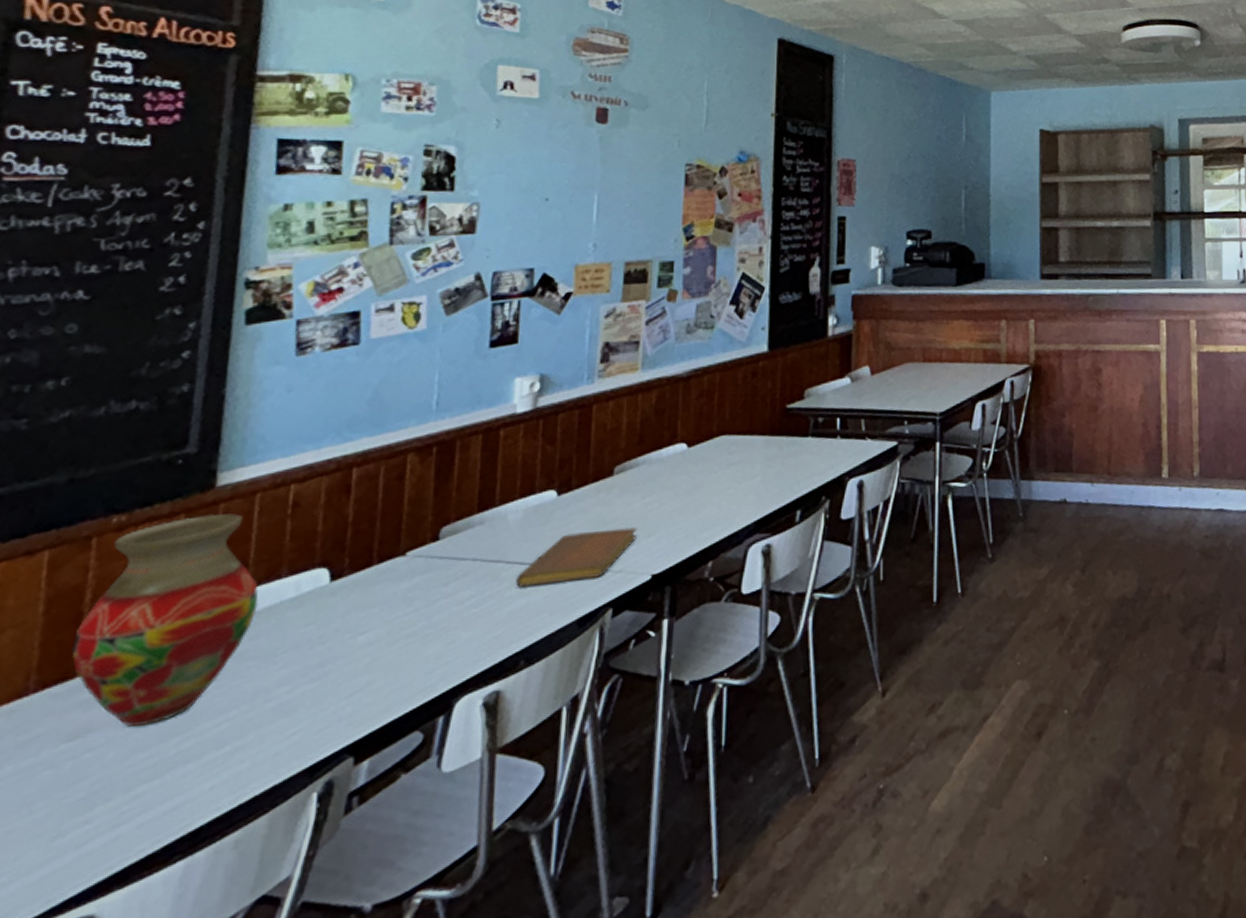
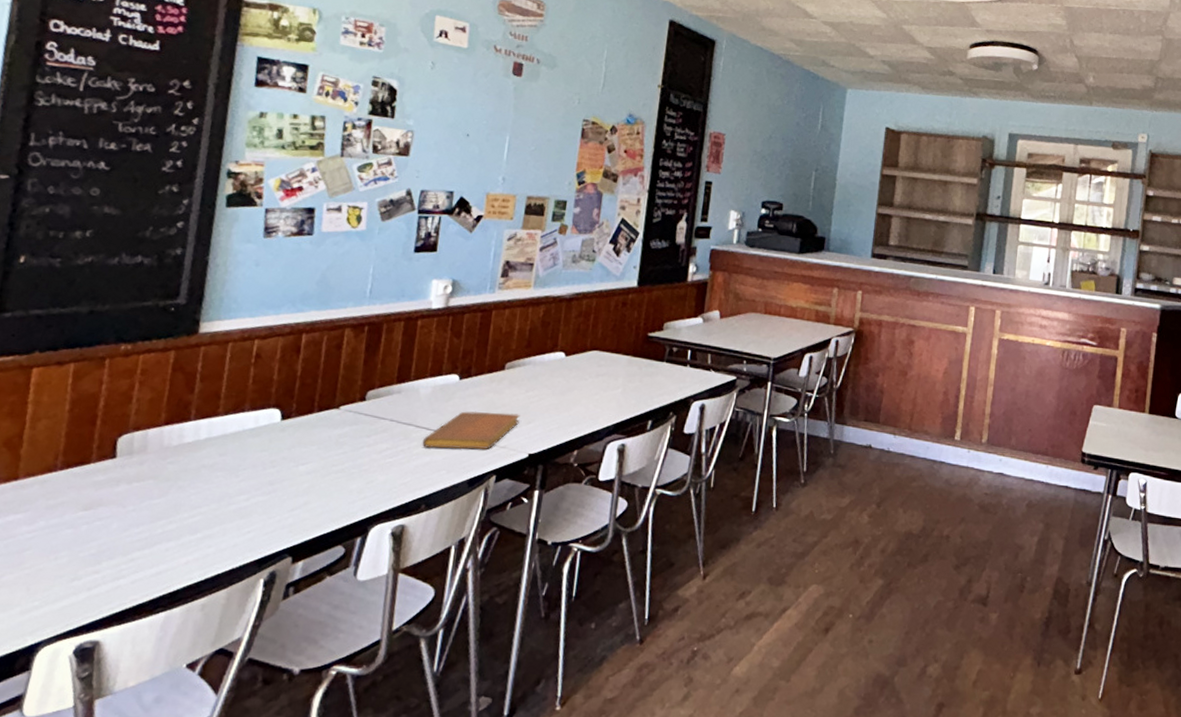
vase: present [71,513,259,728] -> none [88,353,227,508]

